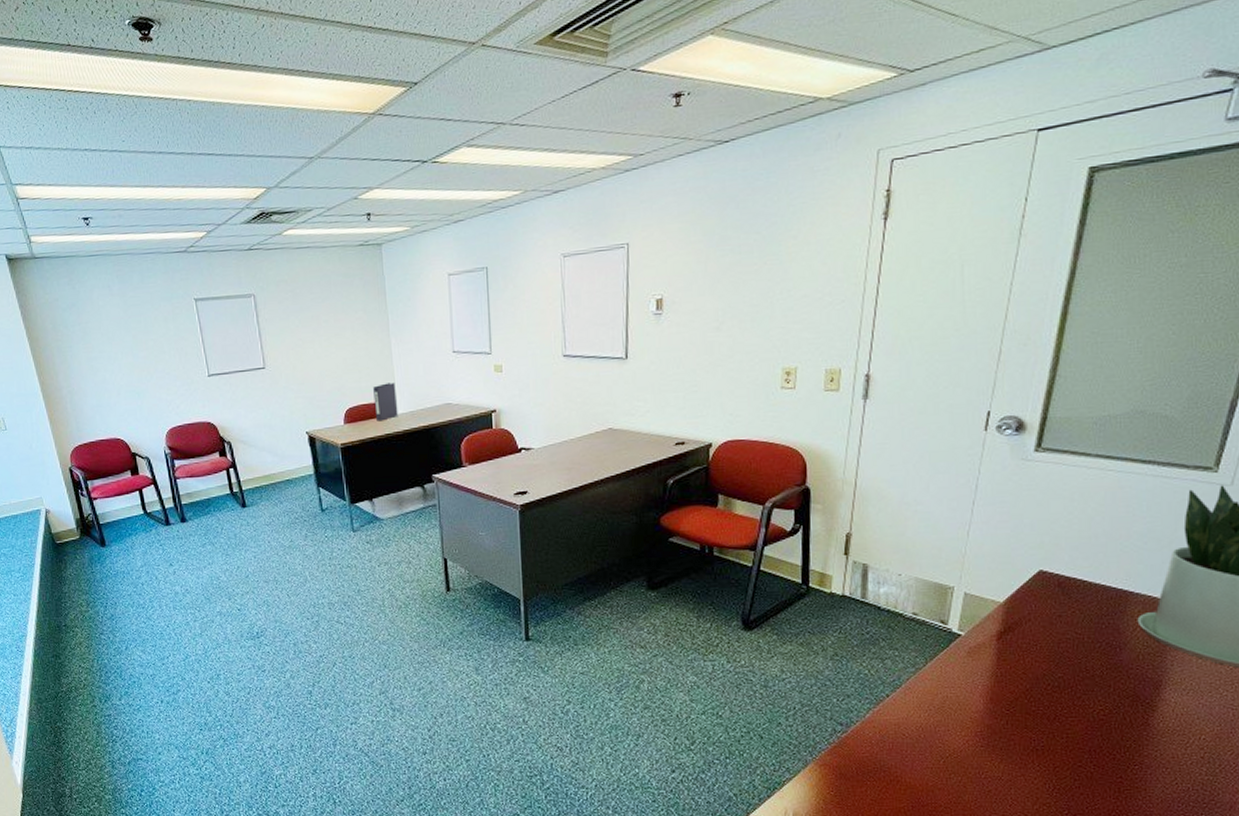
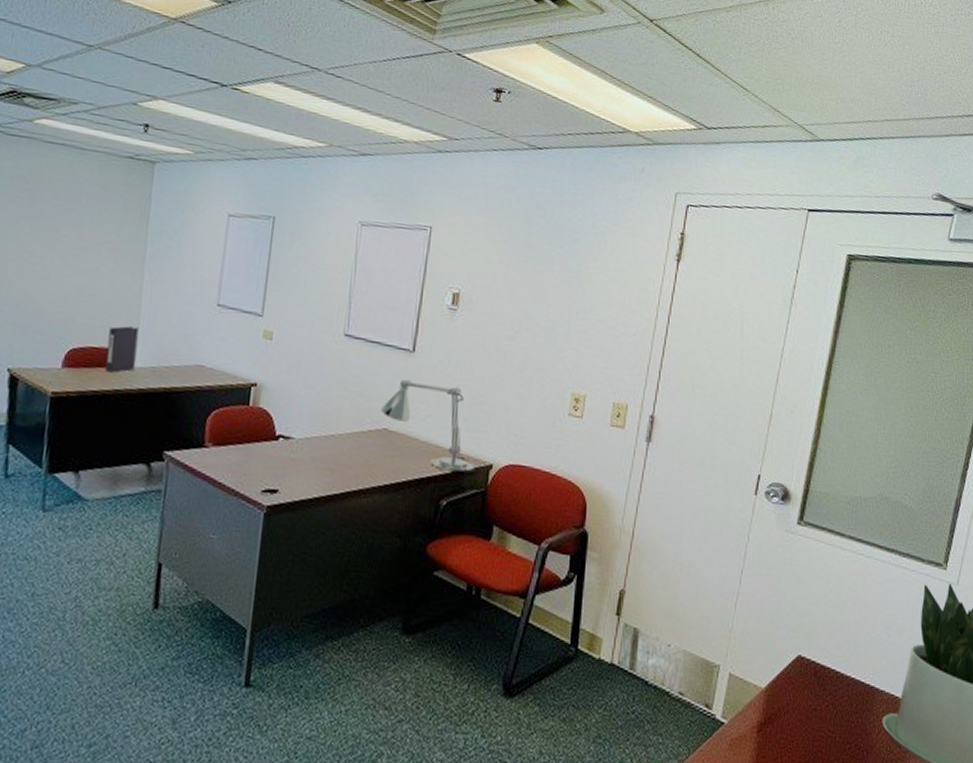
desk lamp: none [603,382,697,455] -> present [380,379,476,474]

